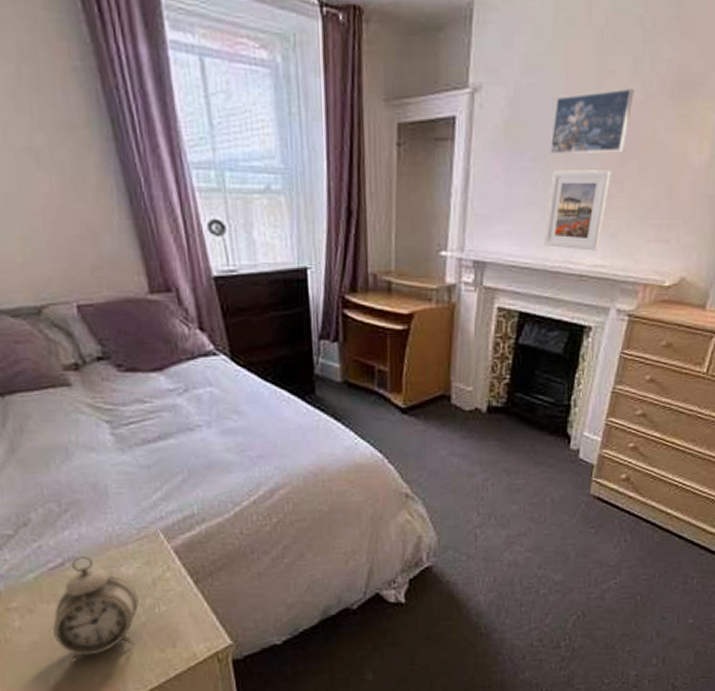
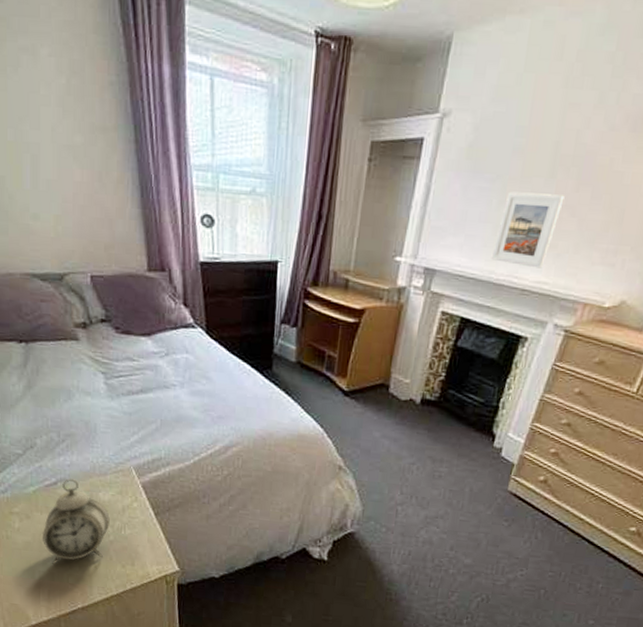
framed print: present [549,88,634,155] -> none [507,120,597,179]

